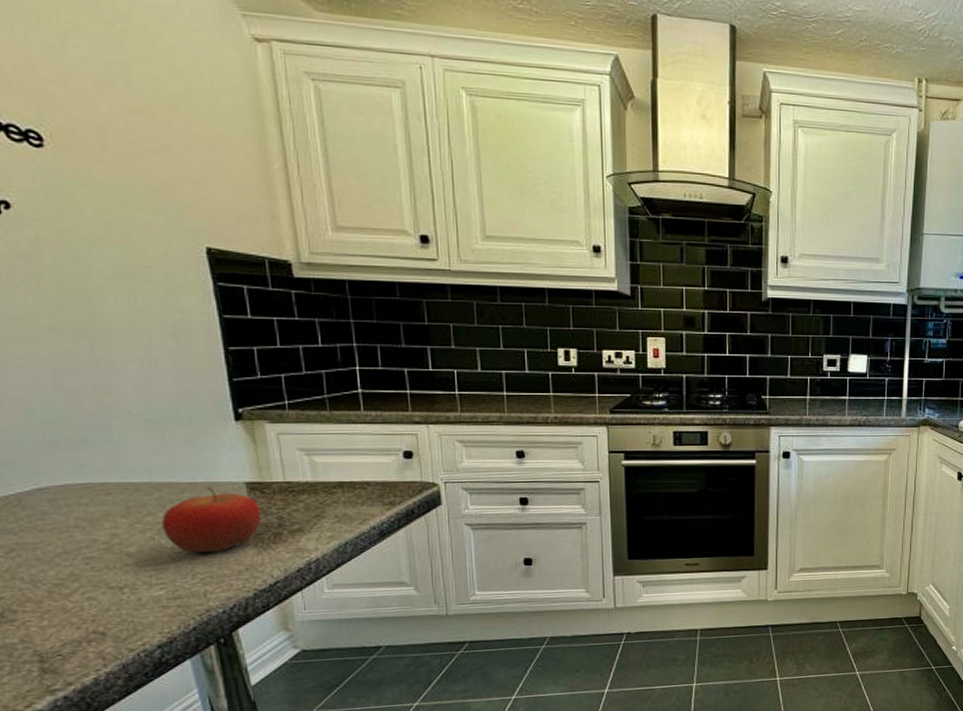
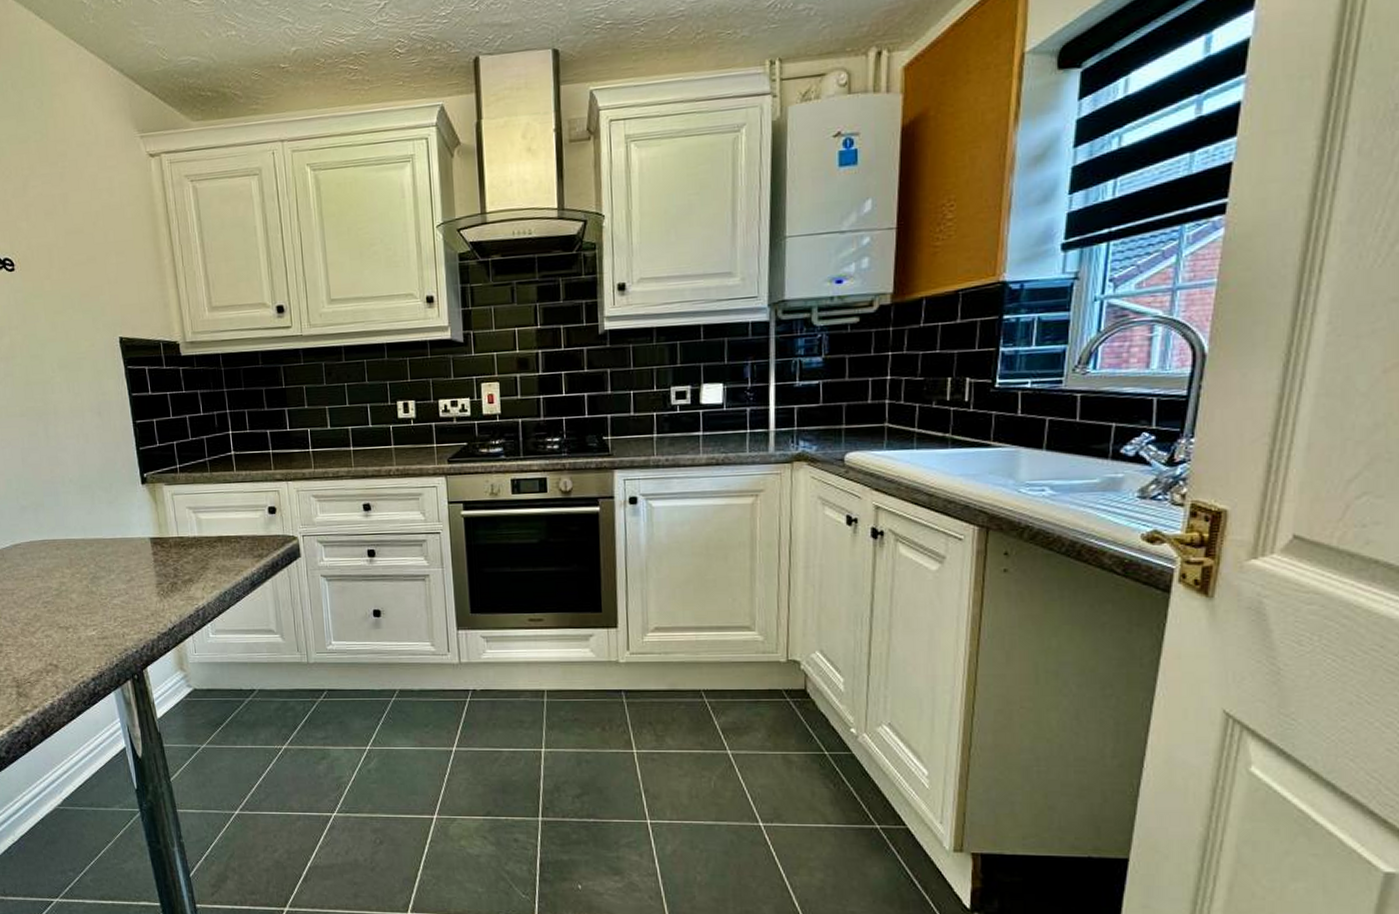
fruit: present [162,486,262,554] -> none [93,541,162,600]

